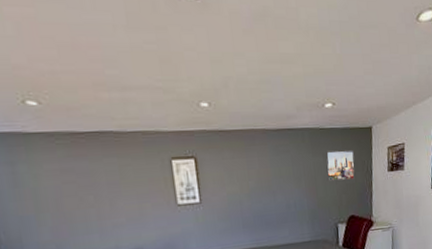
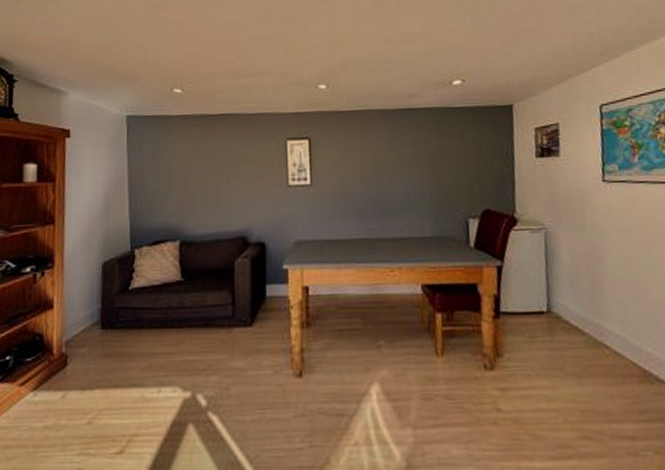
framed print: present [326,149,356,182] -> none [453,131,491,168]

